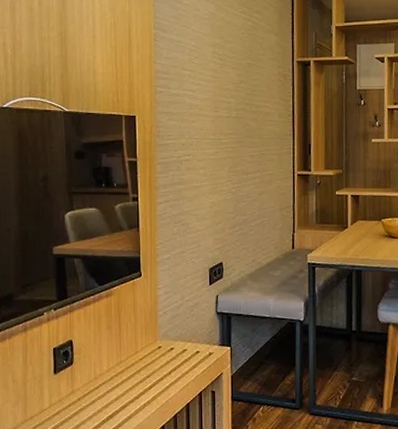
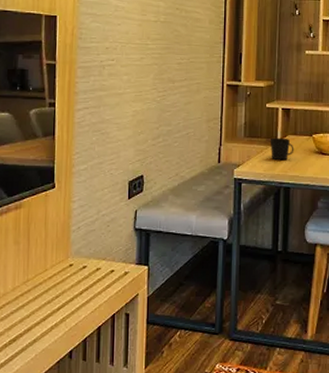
cup: none [340,223,365,245] -> present [270,137,294,161]

